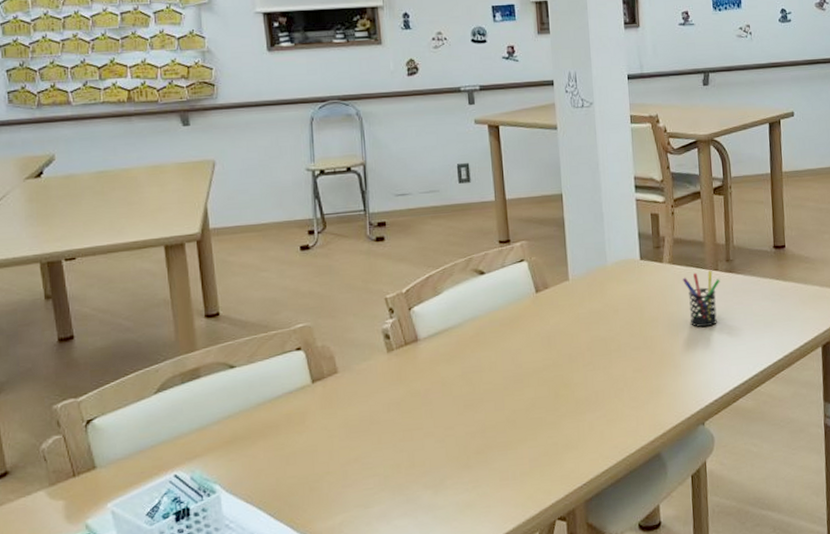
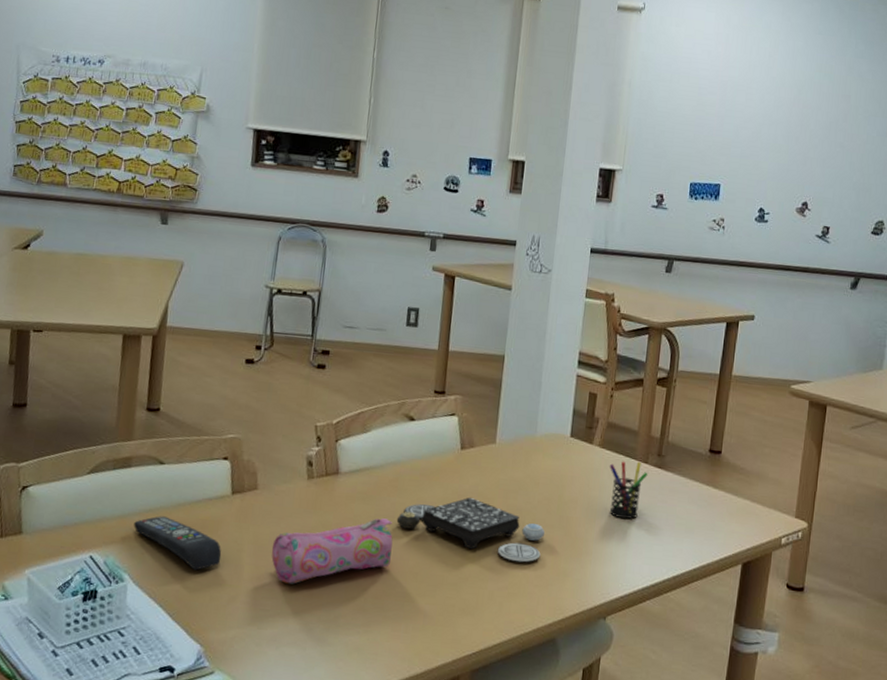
remote control: none [215,419,314,466] -> present [134,516,222,571]
pencil case: none [364,374,486,459] -> present [271,518,393,584]
board game: none [484,336,633,390] -> present [396,497,545,563]

